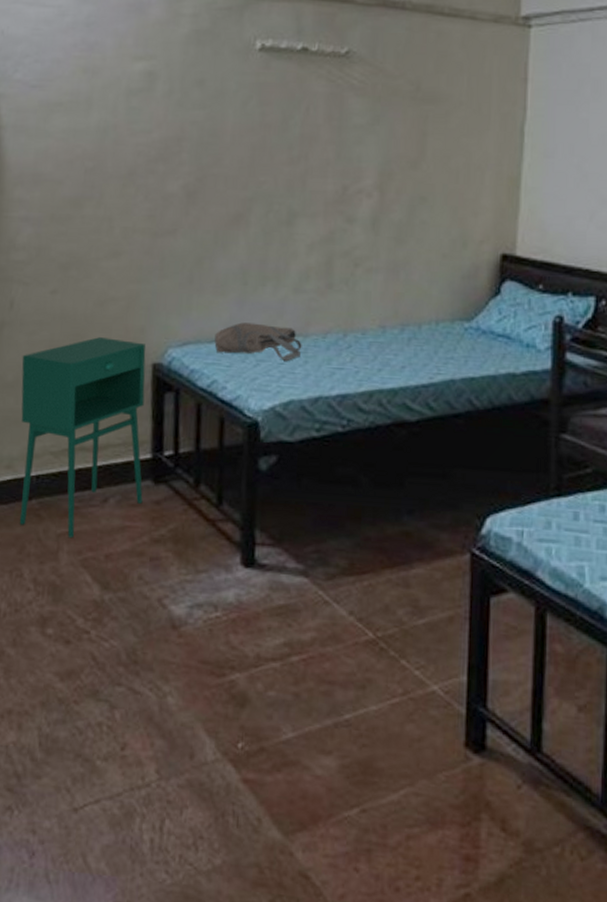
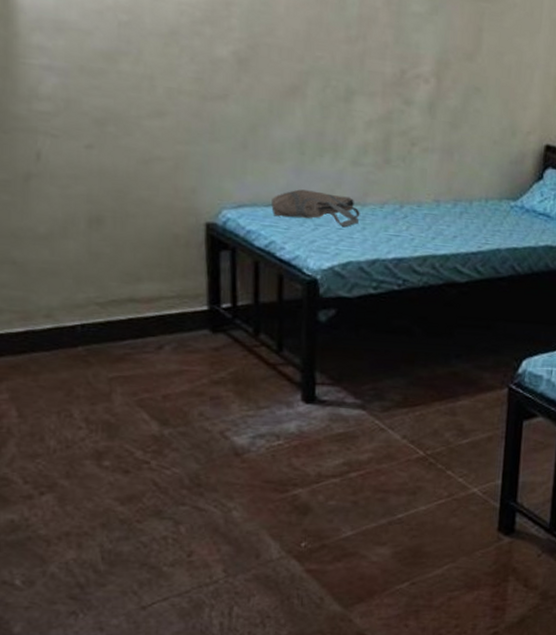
storage cabinet: present [19,337,146,539] -> none [55,195,201,382]

